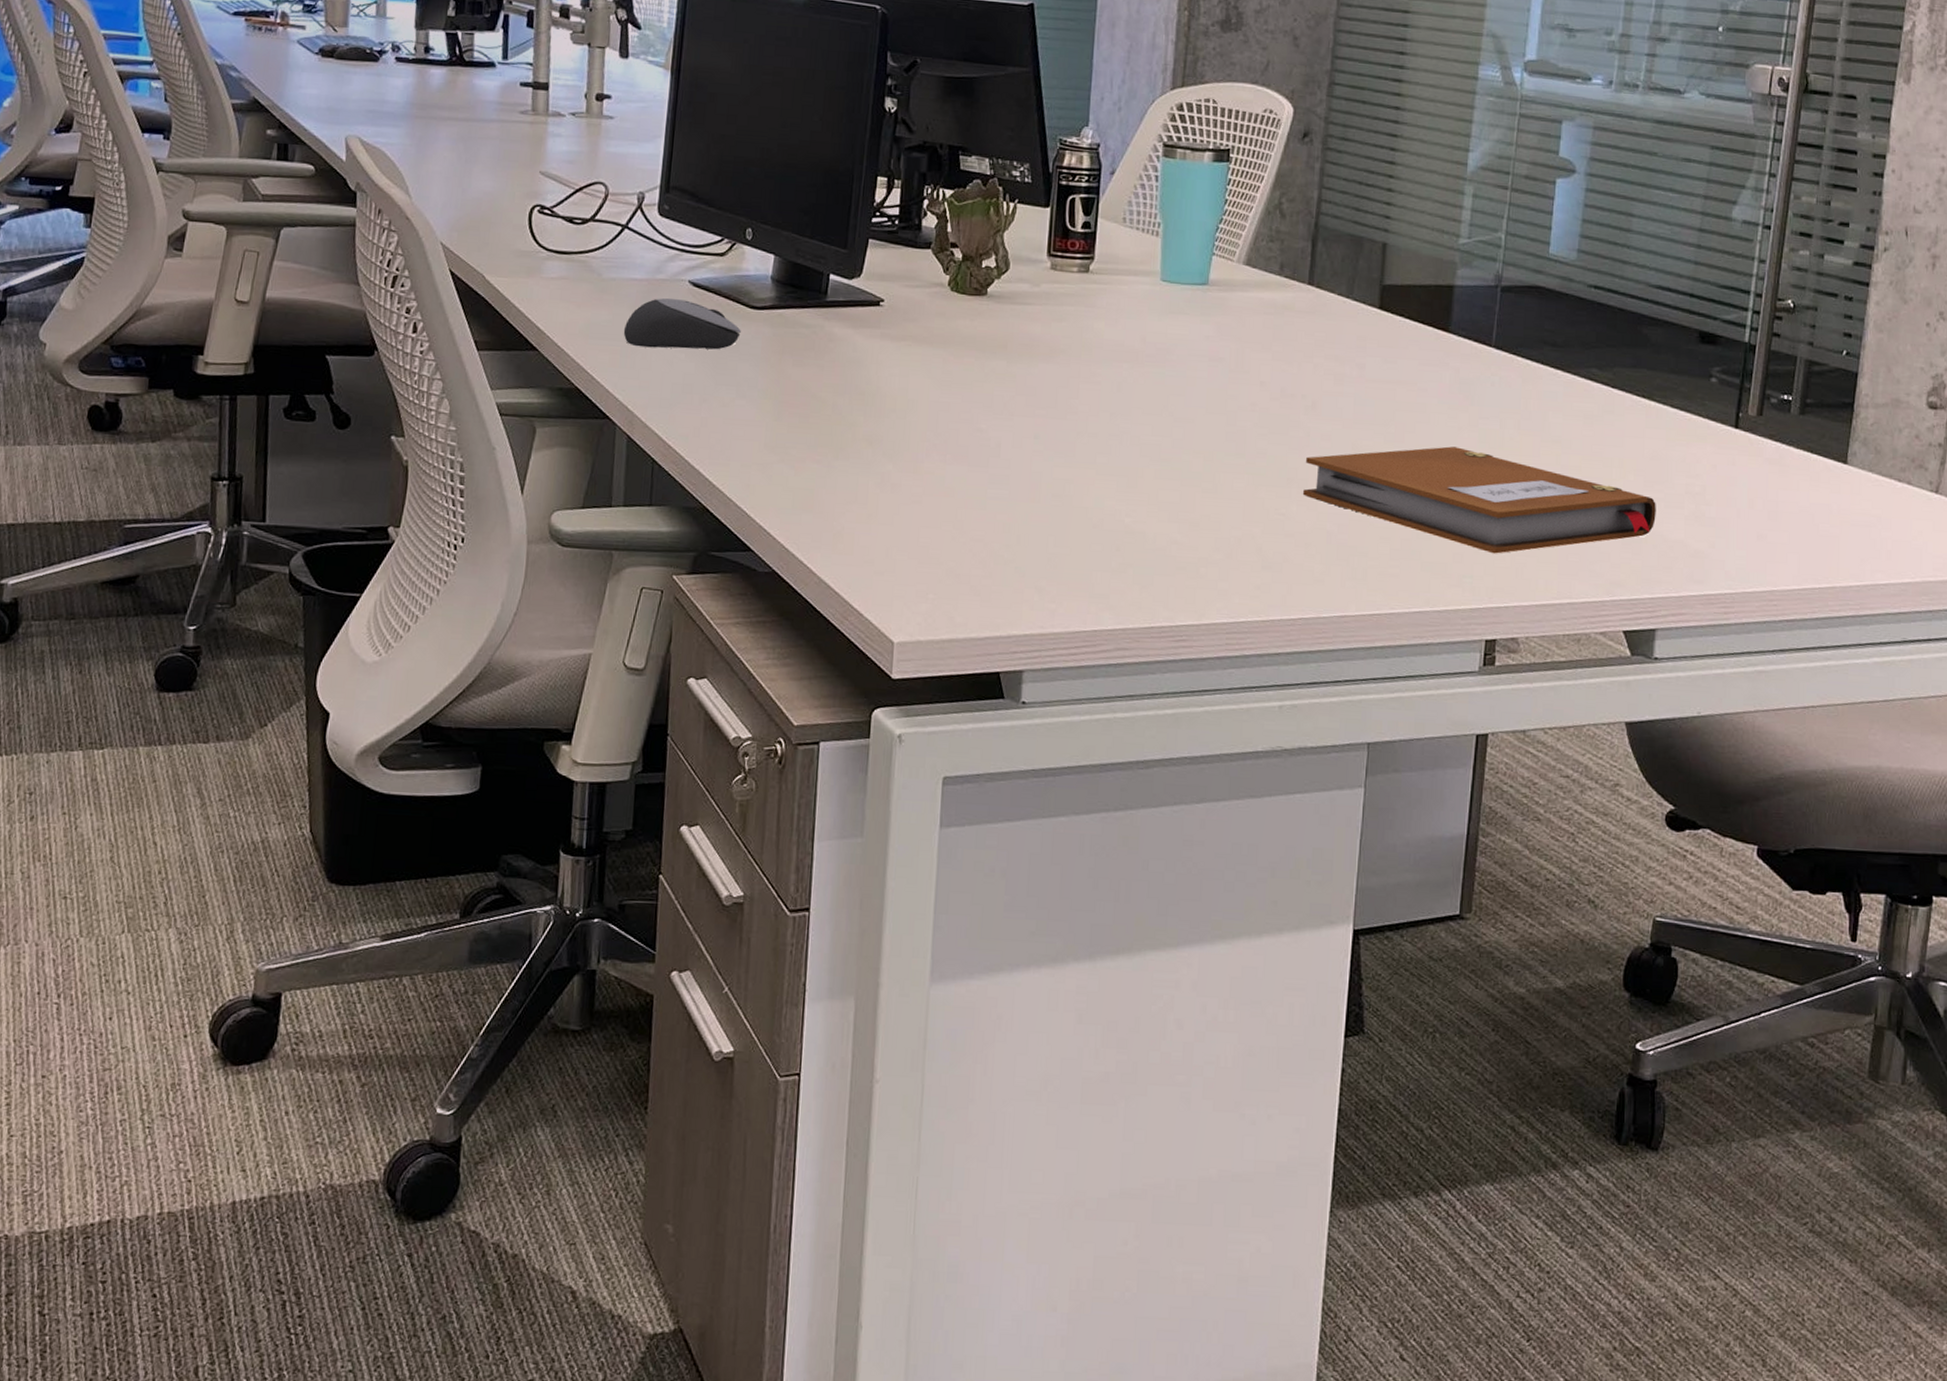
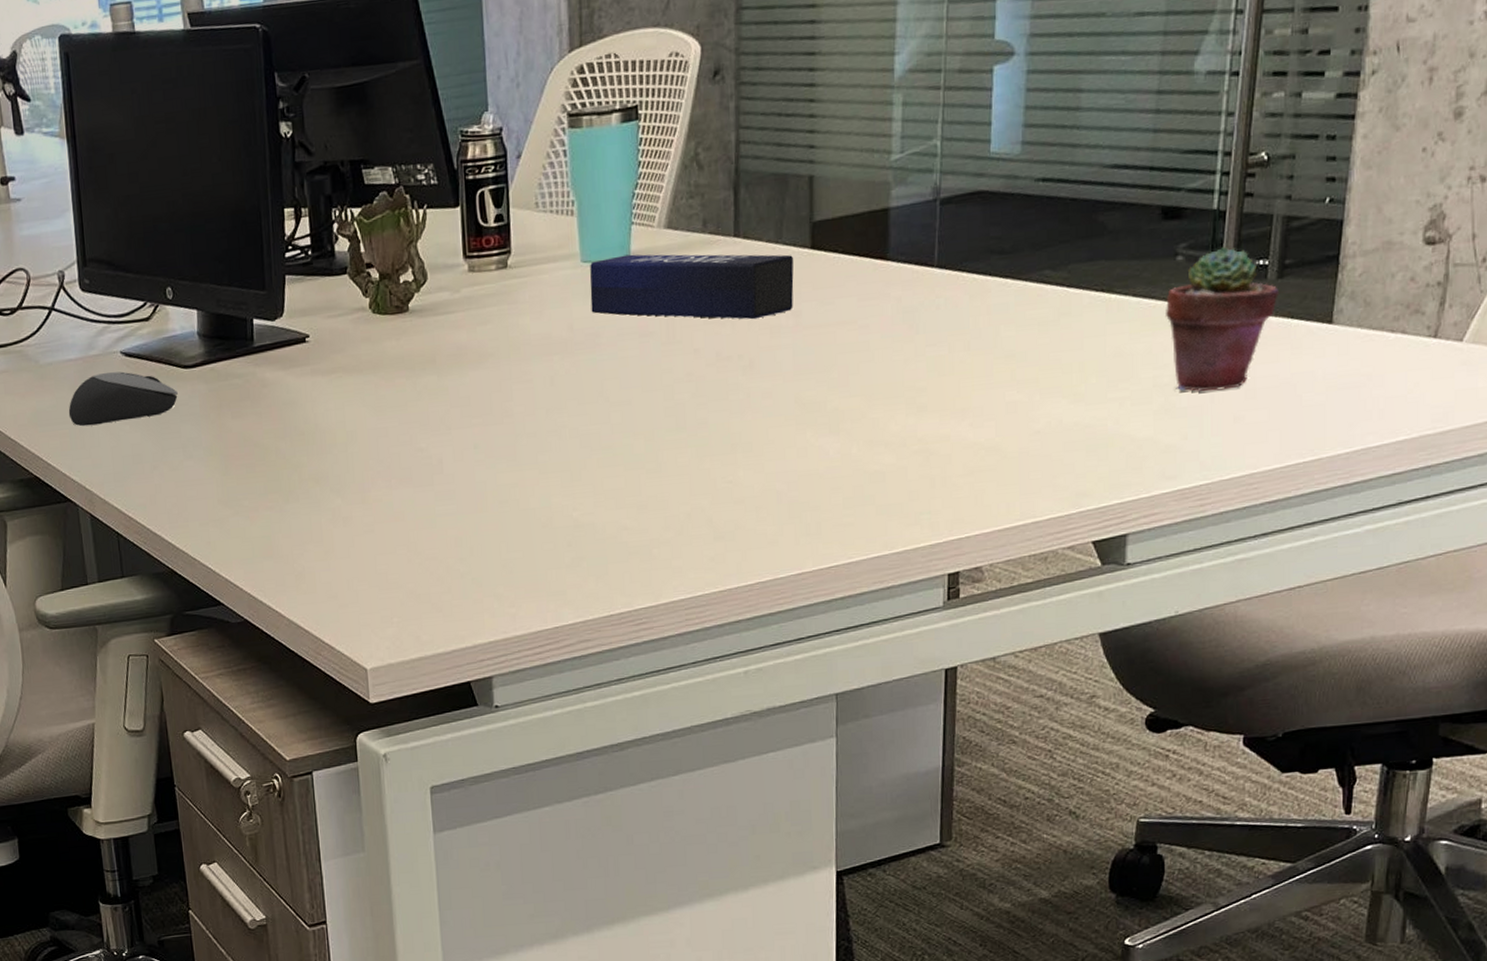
tissue box: none [1165,281,1363,364] -> present [590,254,794,320]
notebook: present [1303,446,1656,554] -> none [749,380,1122,485]
potted succulent: none [1698,376,1800,508] -> present [1165,246,1279,392]

